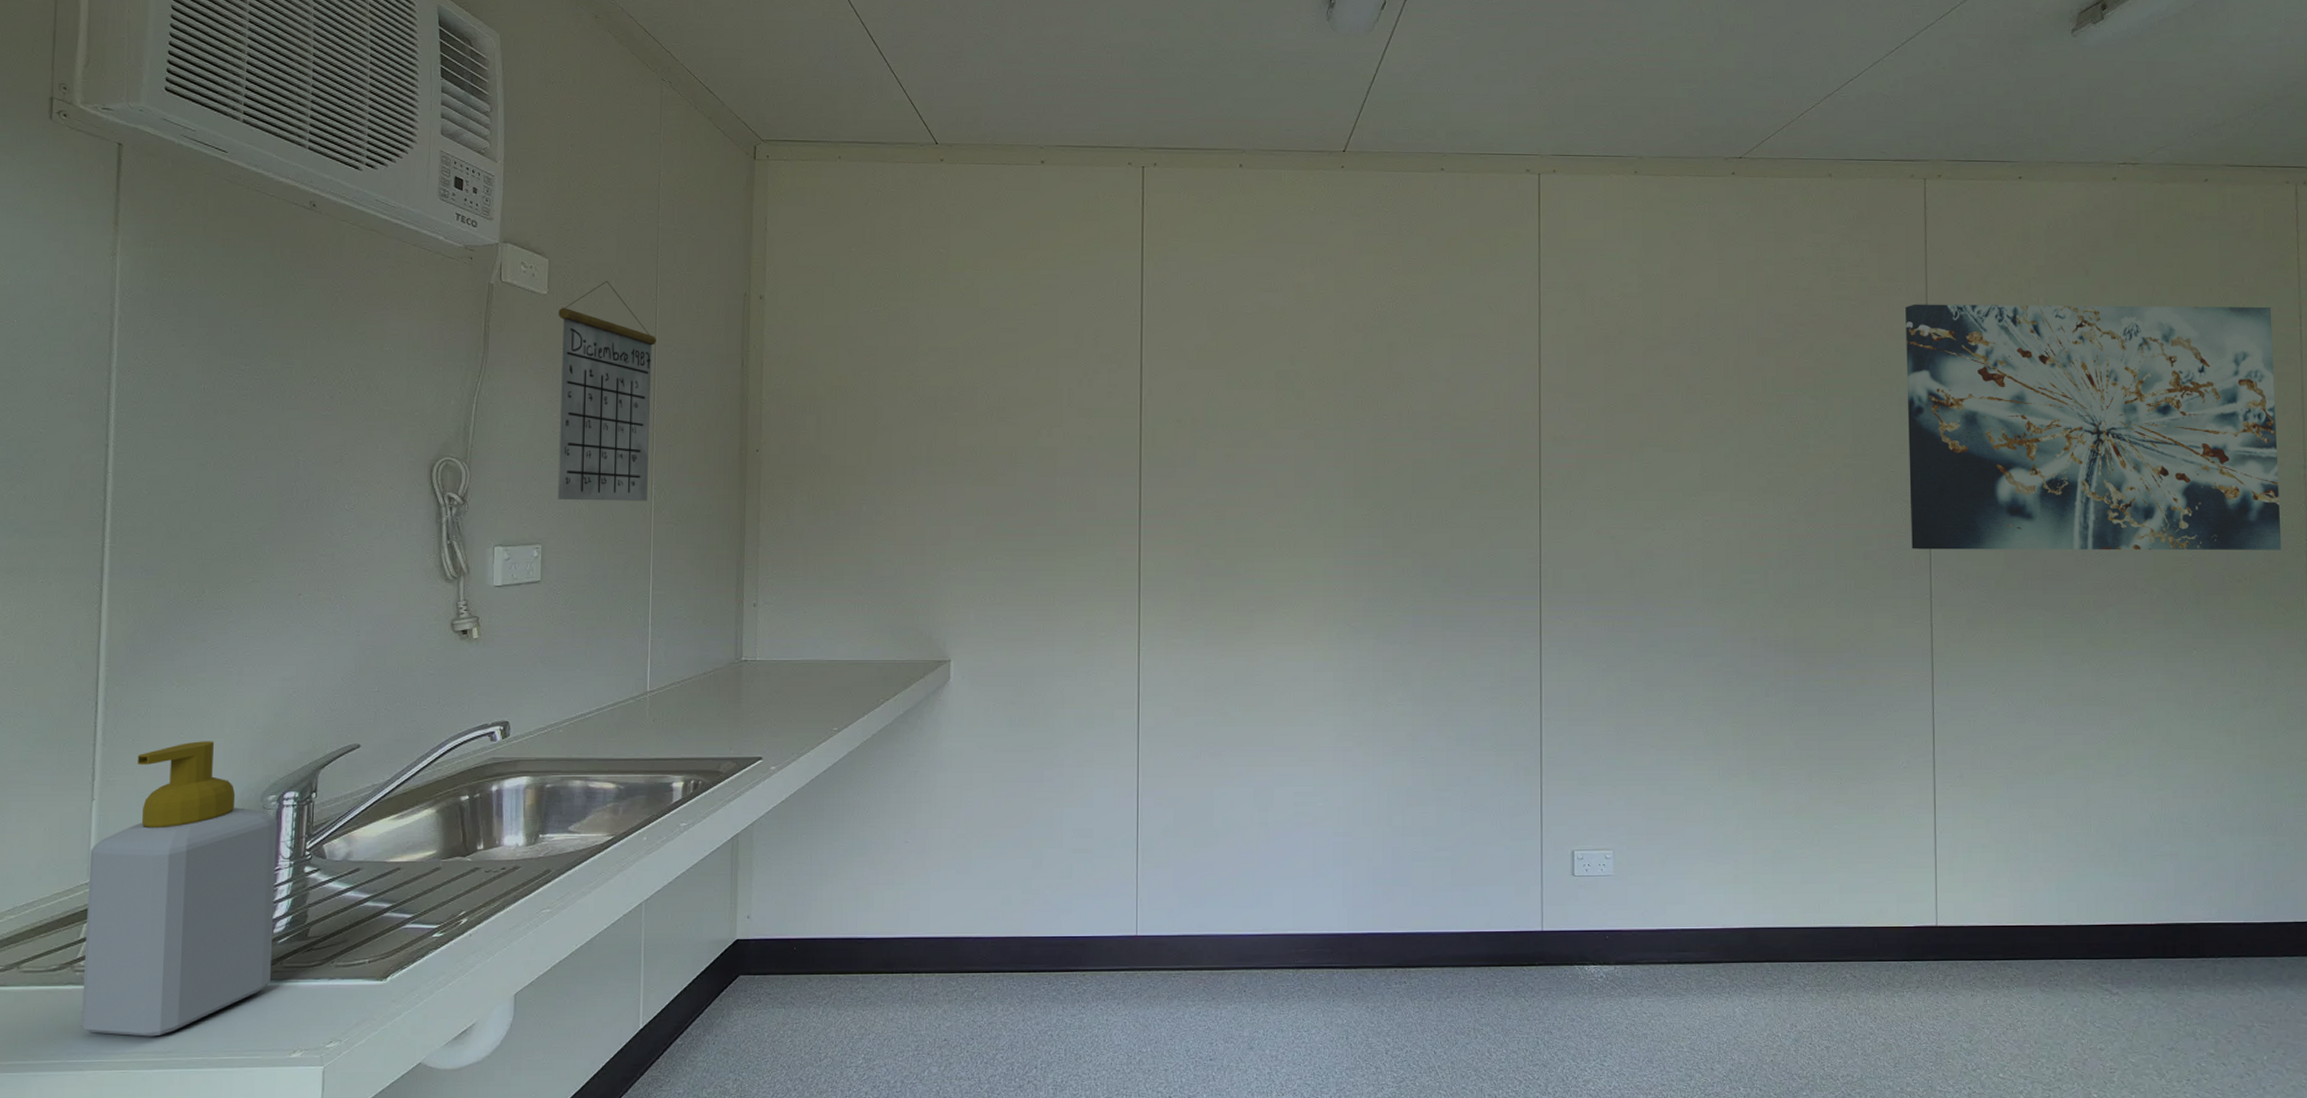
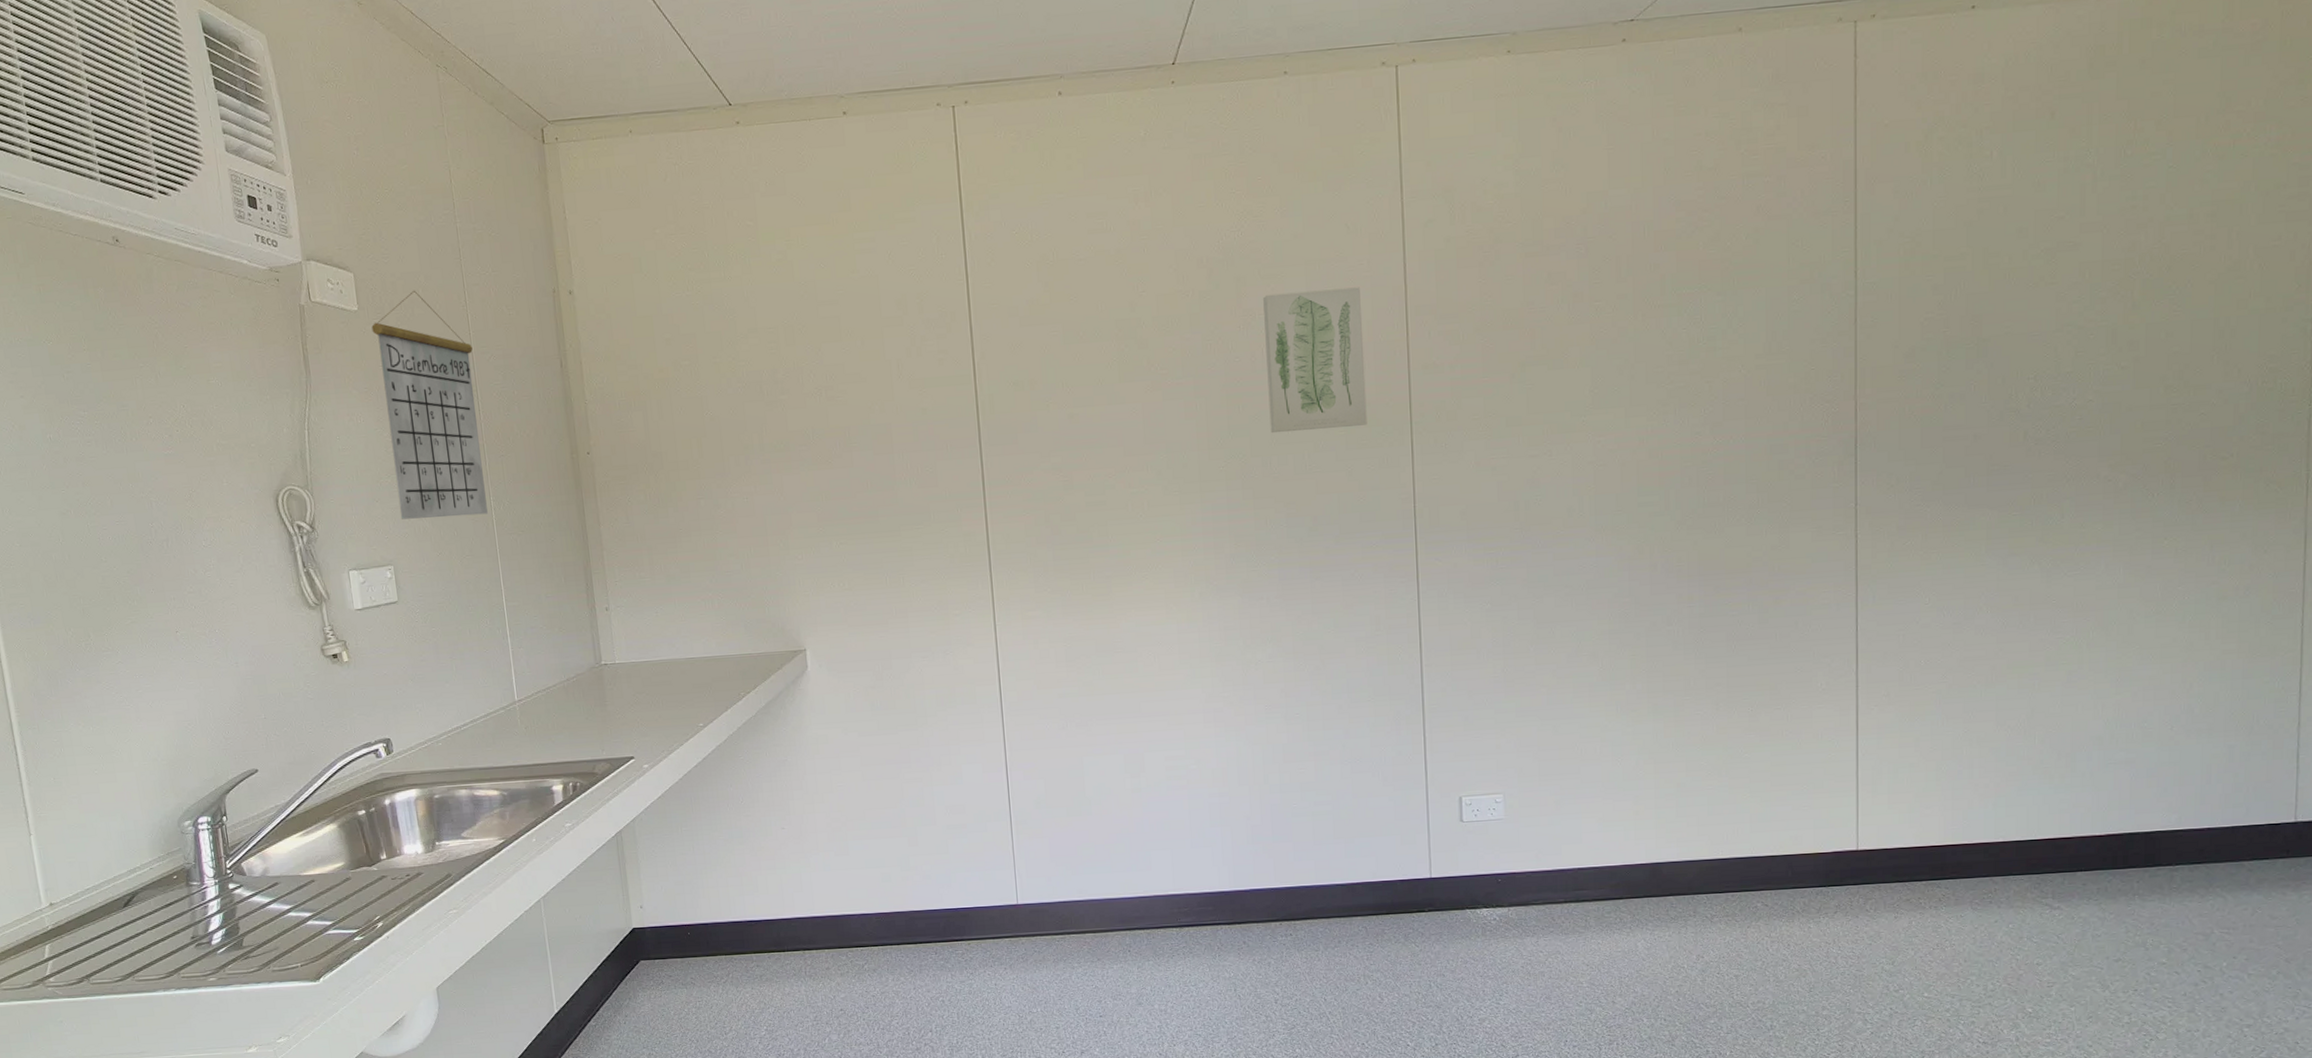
soap bottle: present [81,741,277,1037] -> none [37,775,218,1041]
wall art: none [1412,361,1500,488] -> present [1263,287,1367,434]
wall art: present [1905,304,2282,551] -> none [1830,134,2284,454]

